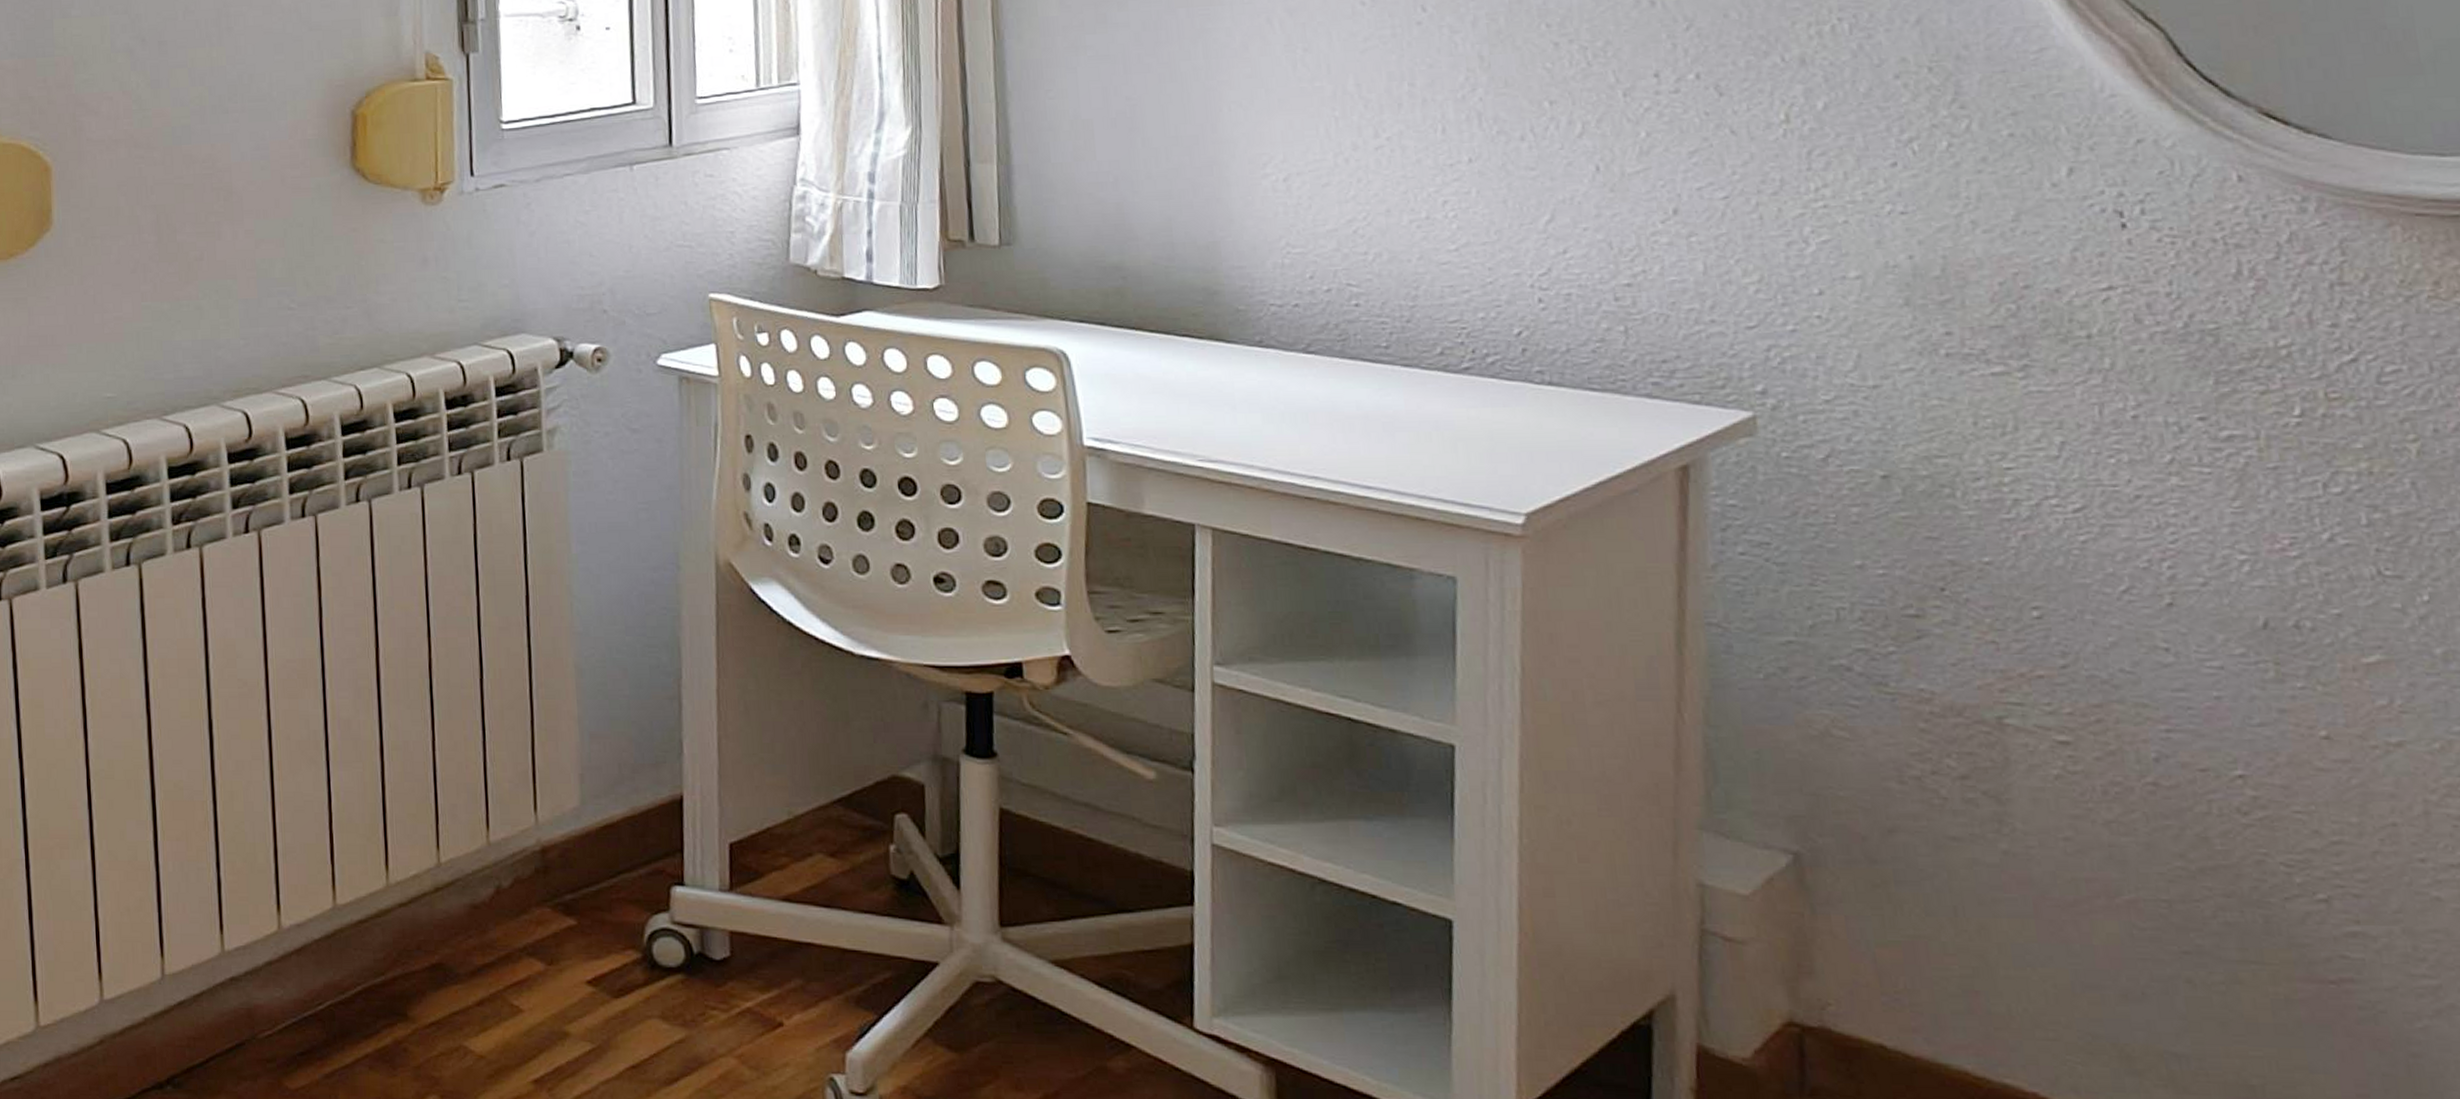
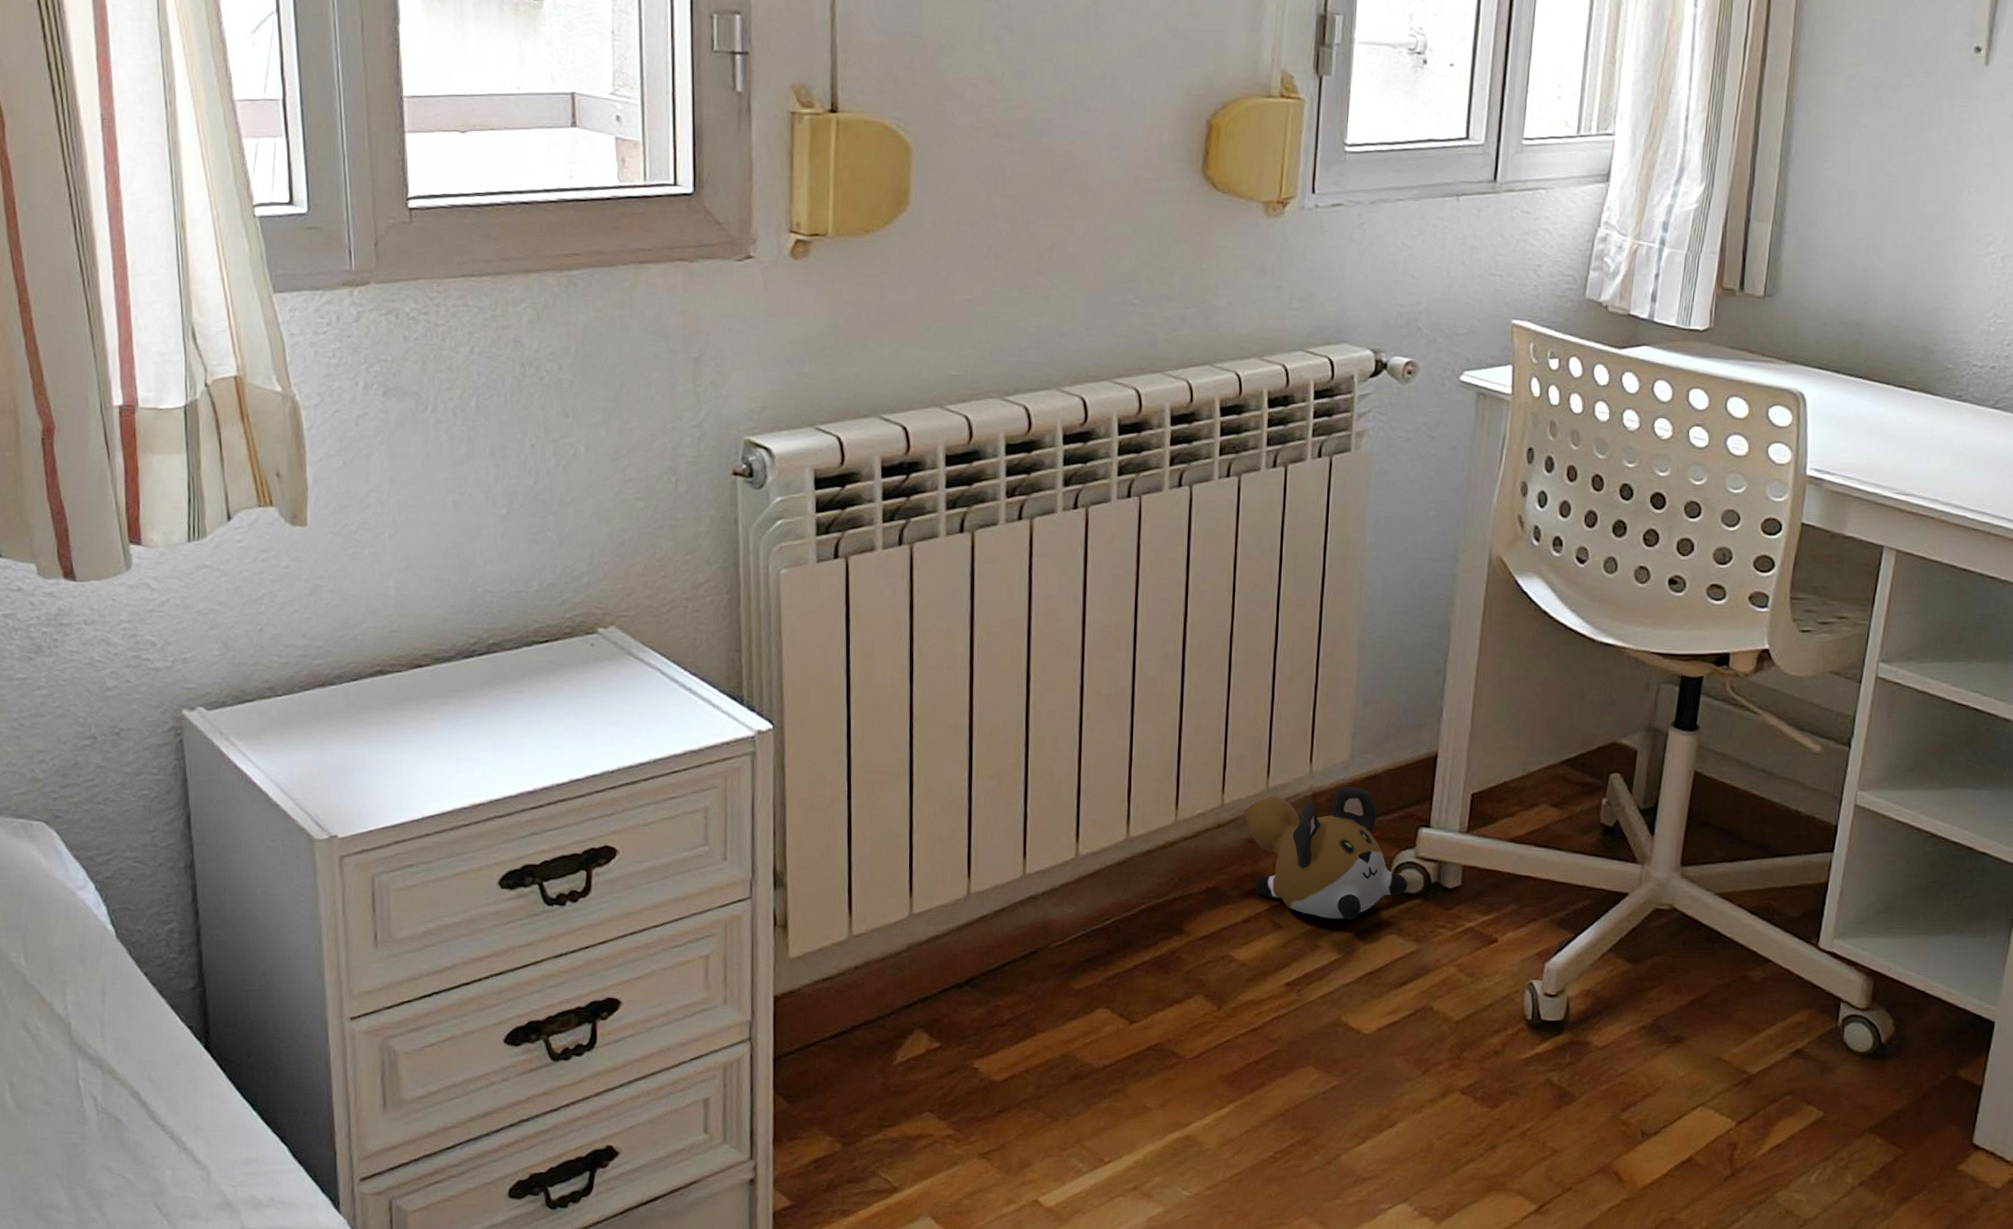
plush toy: none [462,838,666,1001] -> present [1243,786,1408,920]

